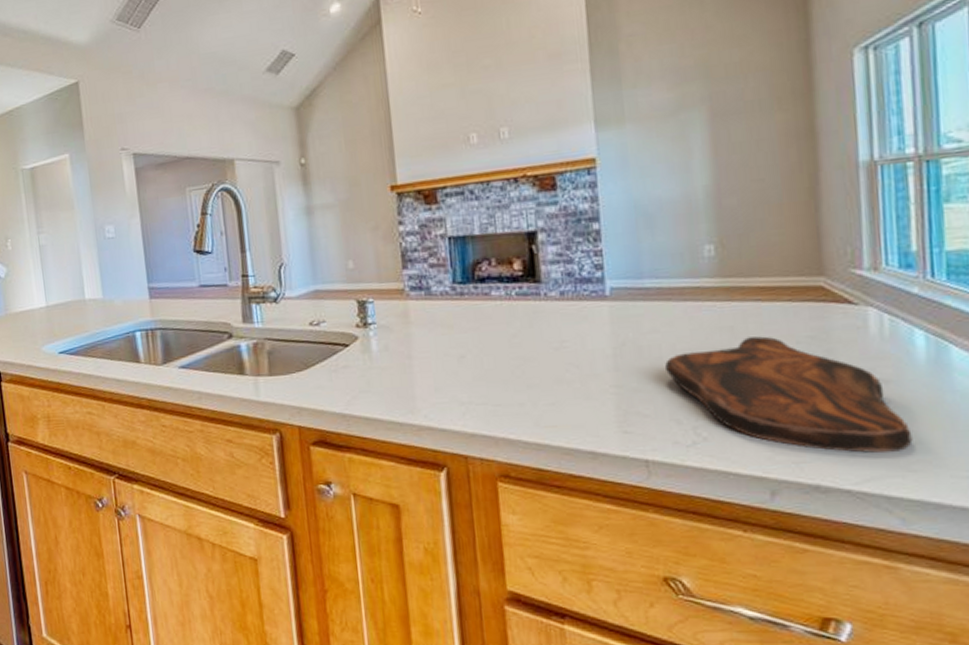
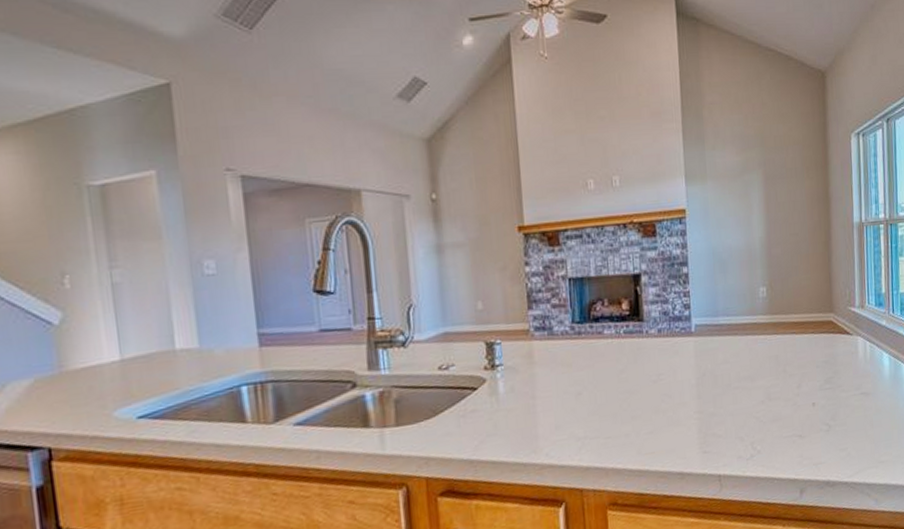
cutting board: present [665,336,913,453] -> none [733,362,882,452]

